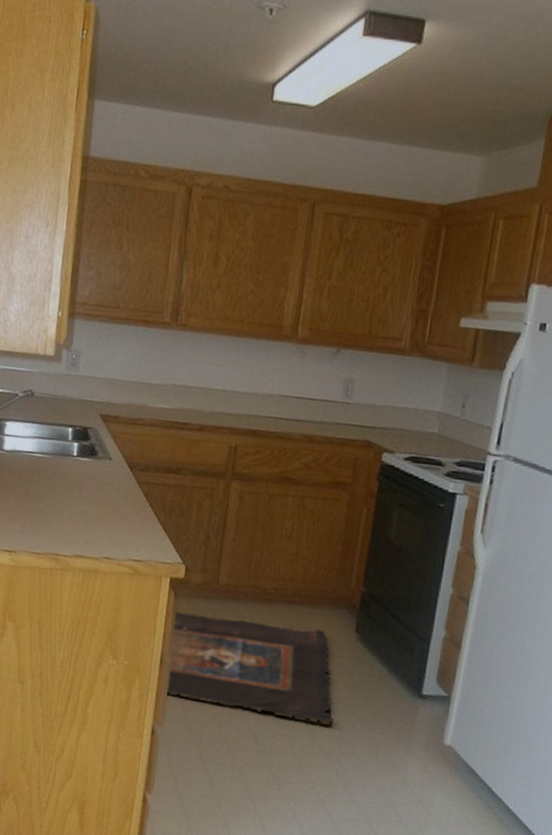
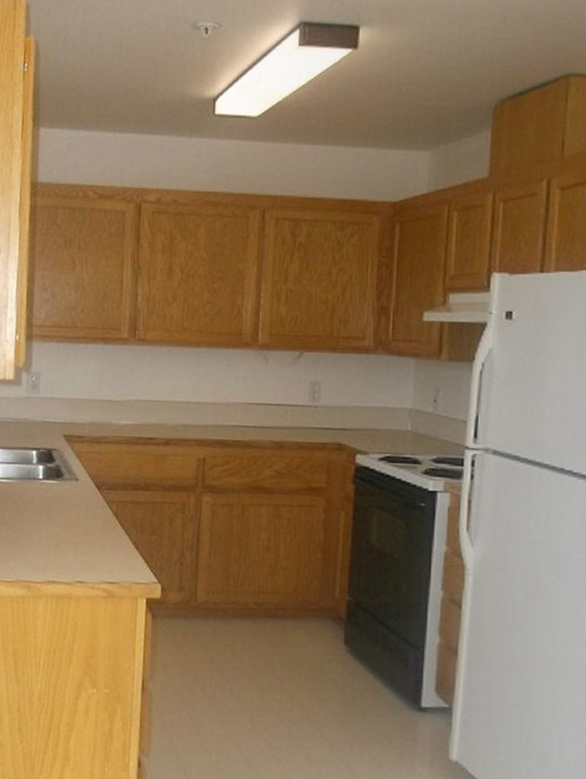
rug: present [166,611,334,725] -> none [150,633,329,746]

